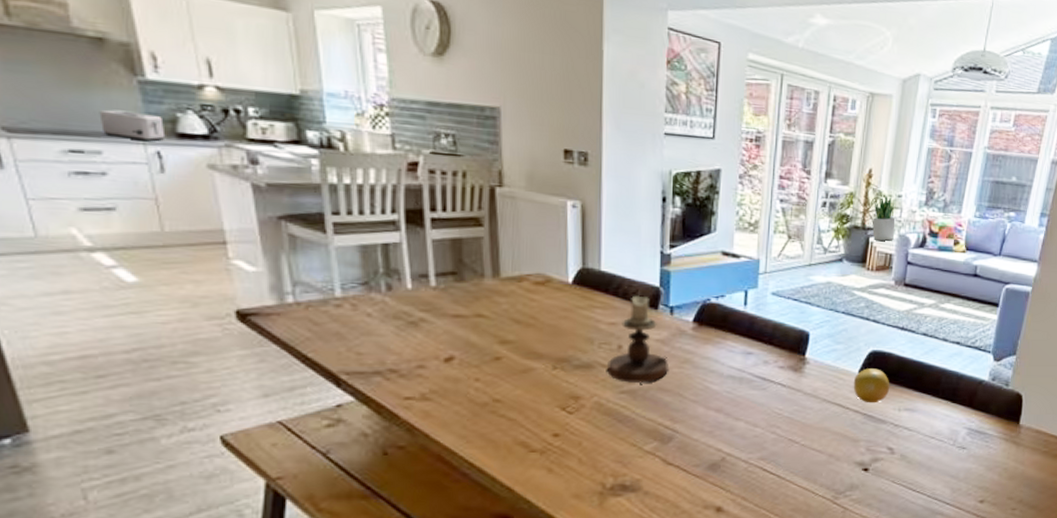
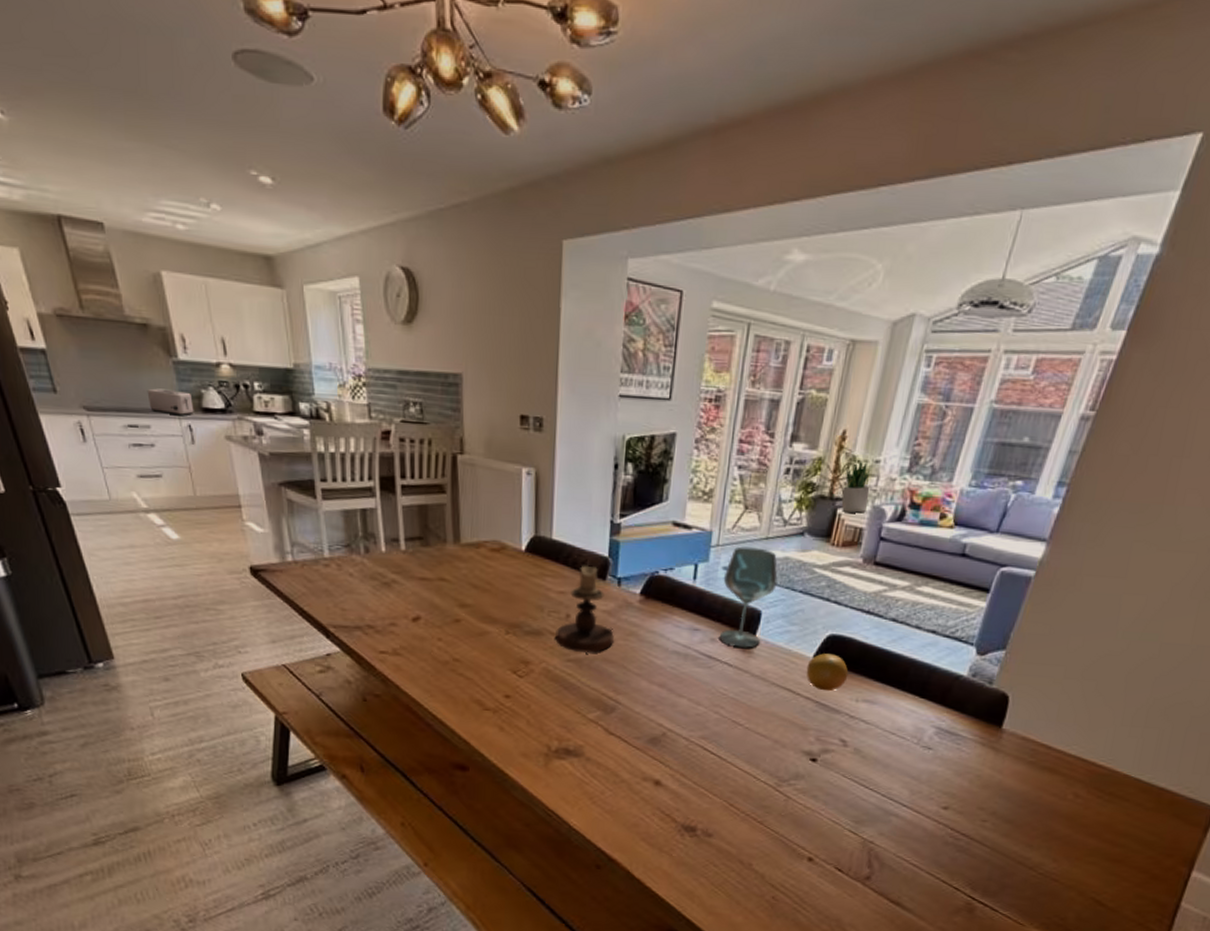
wine glass: none [772,273,822,368] -> present [719,546,778,648]

